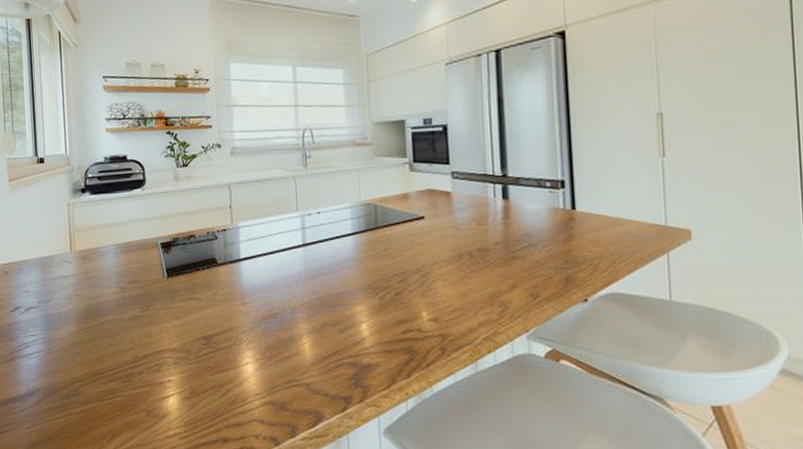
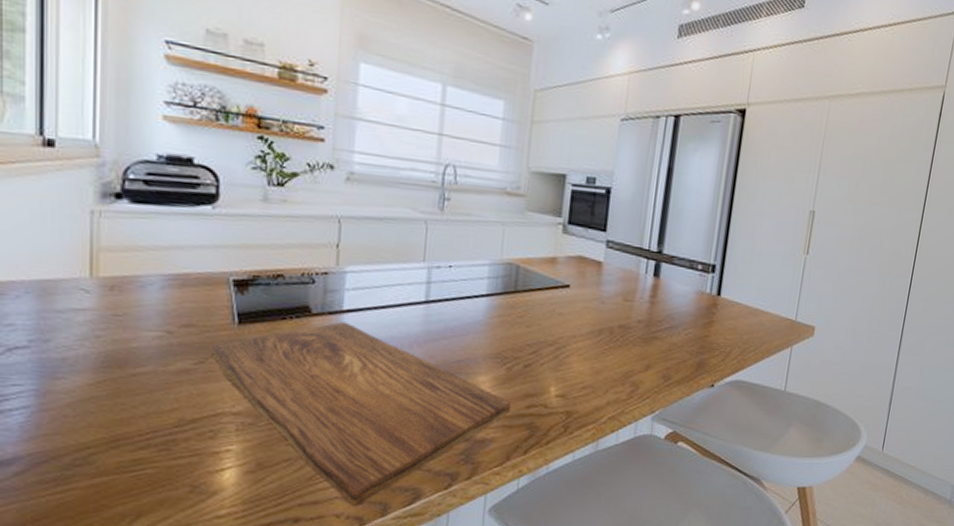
cutting board: none [151,268,388,428] -> present [211,321,511,506]

